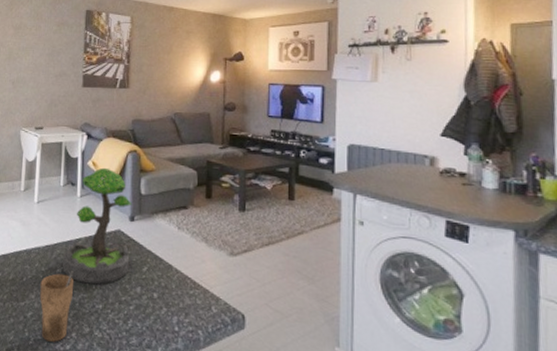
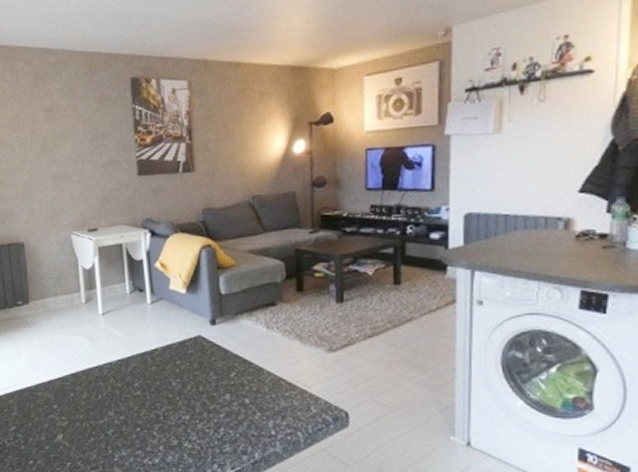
cup: present [39,269,75,342] -> none [118,382,156,457]
plant: present [63,167,132,285] -> none [140,268,215,396]

